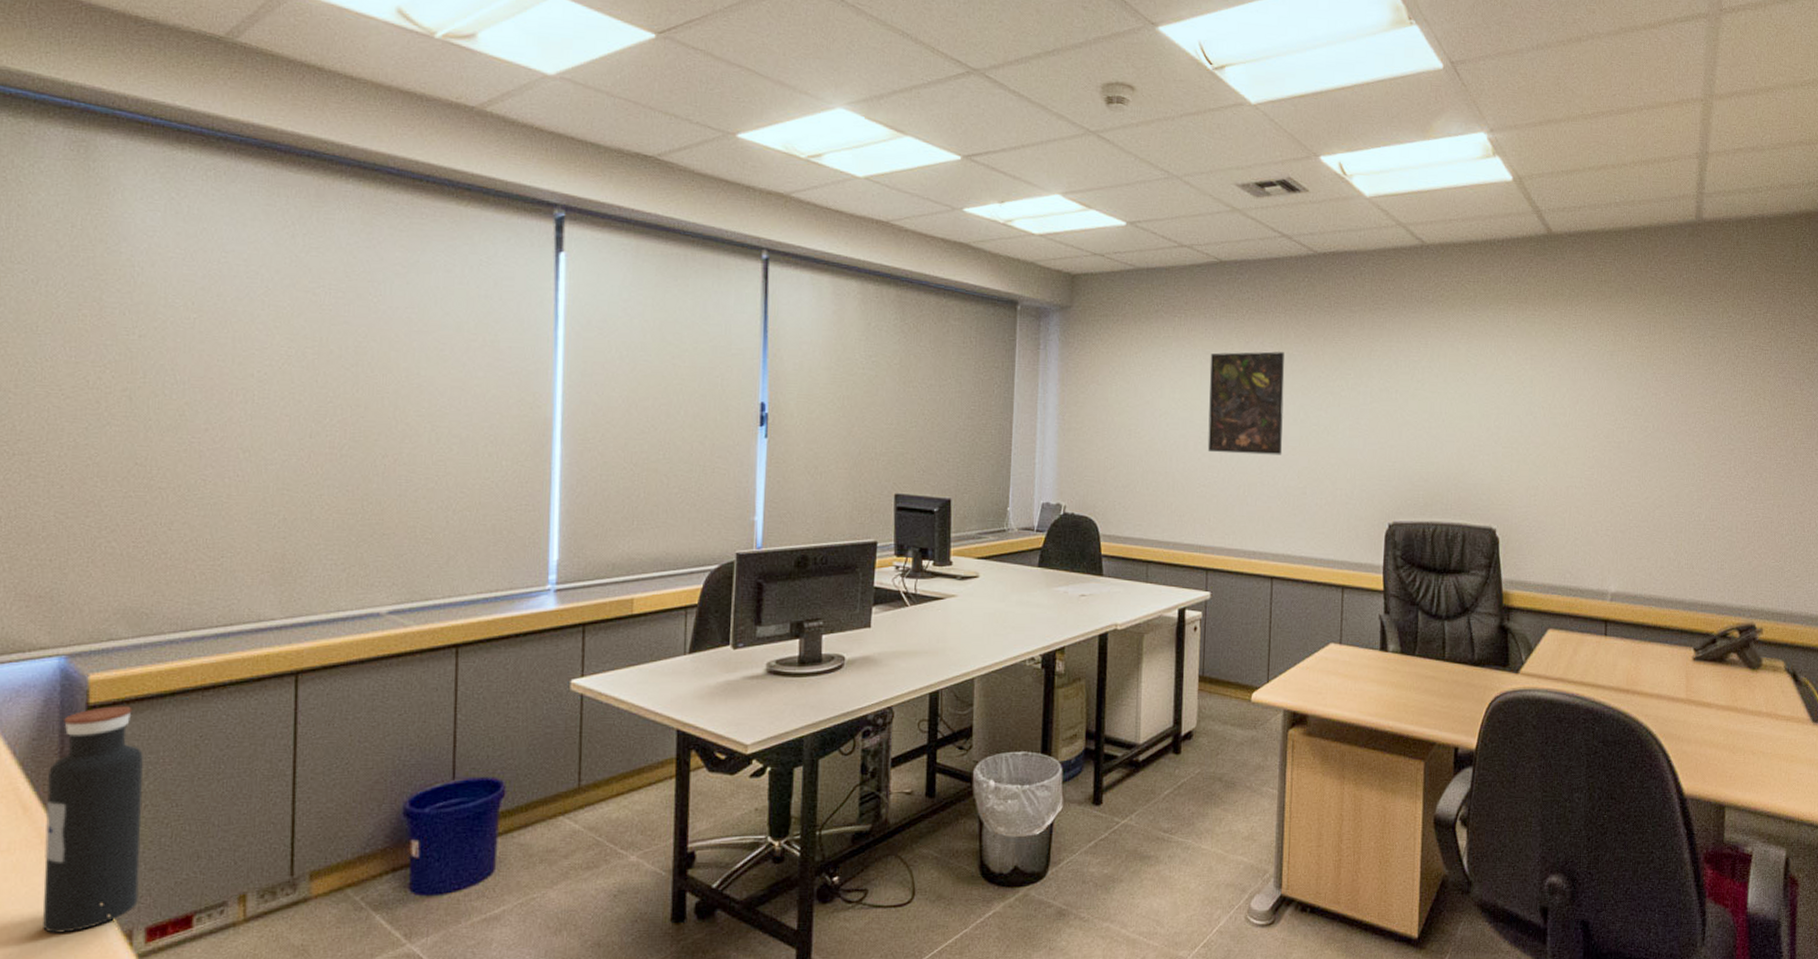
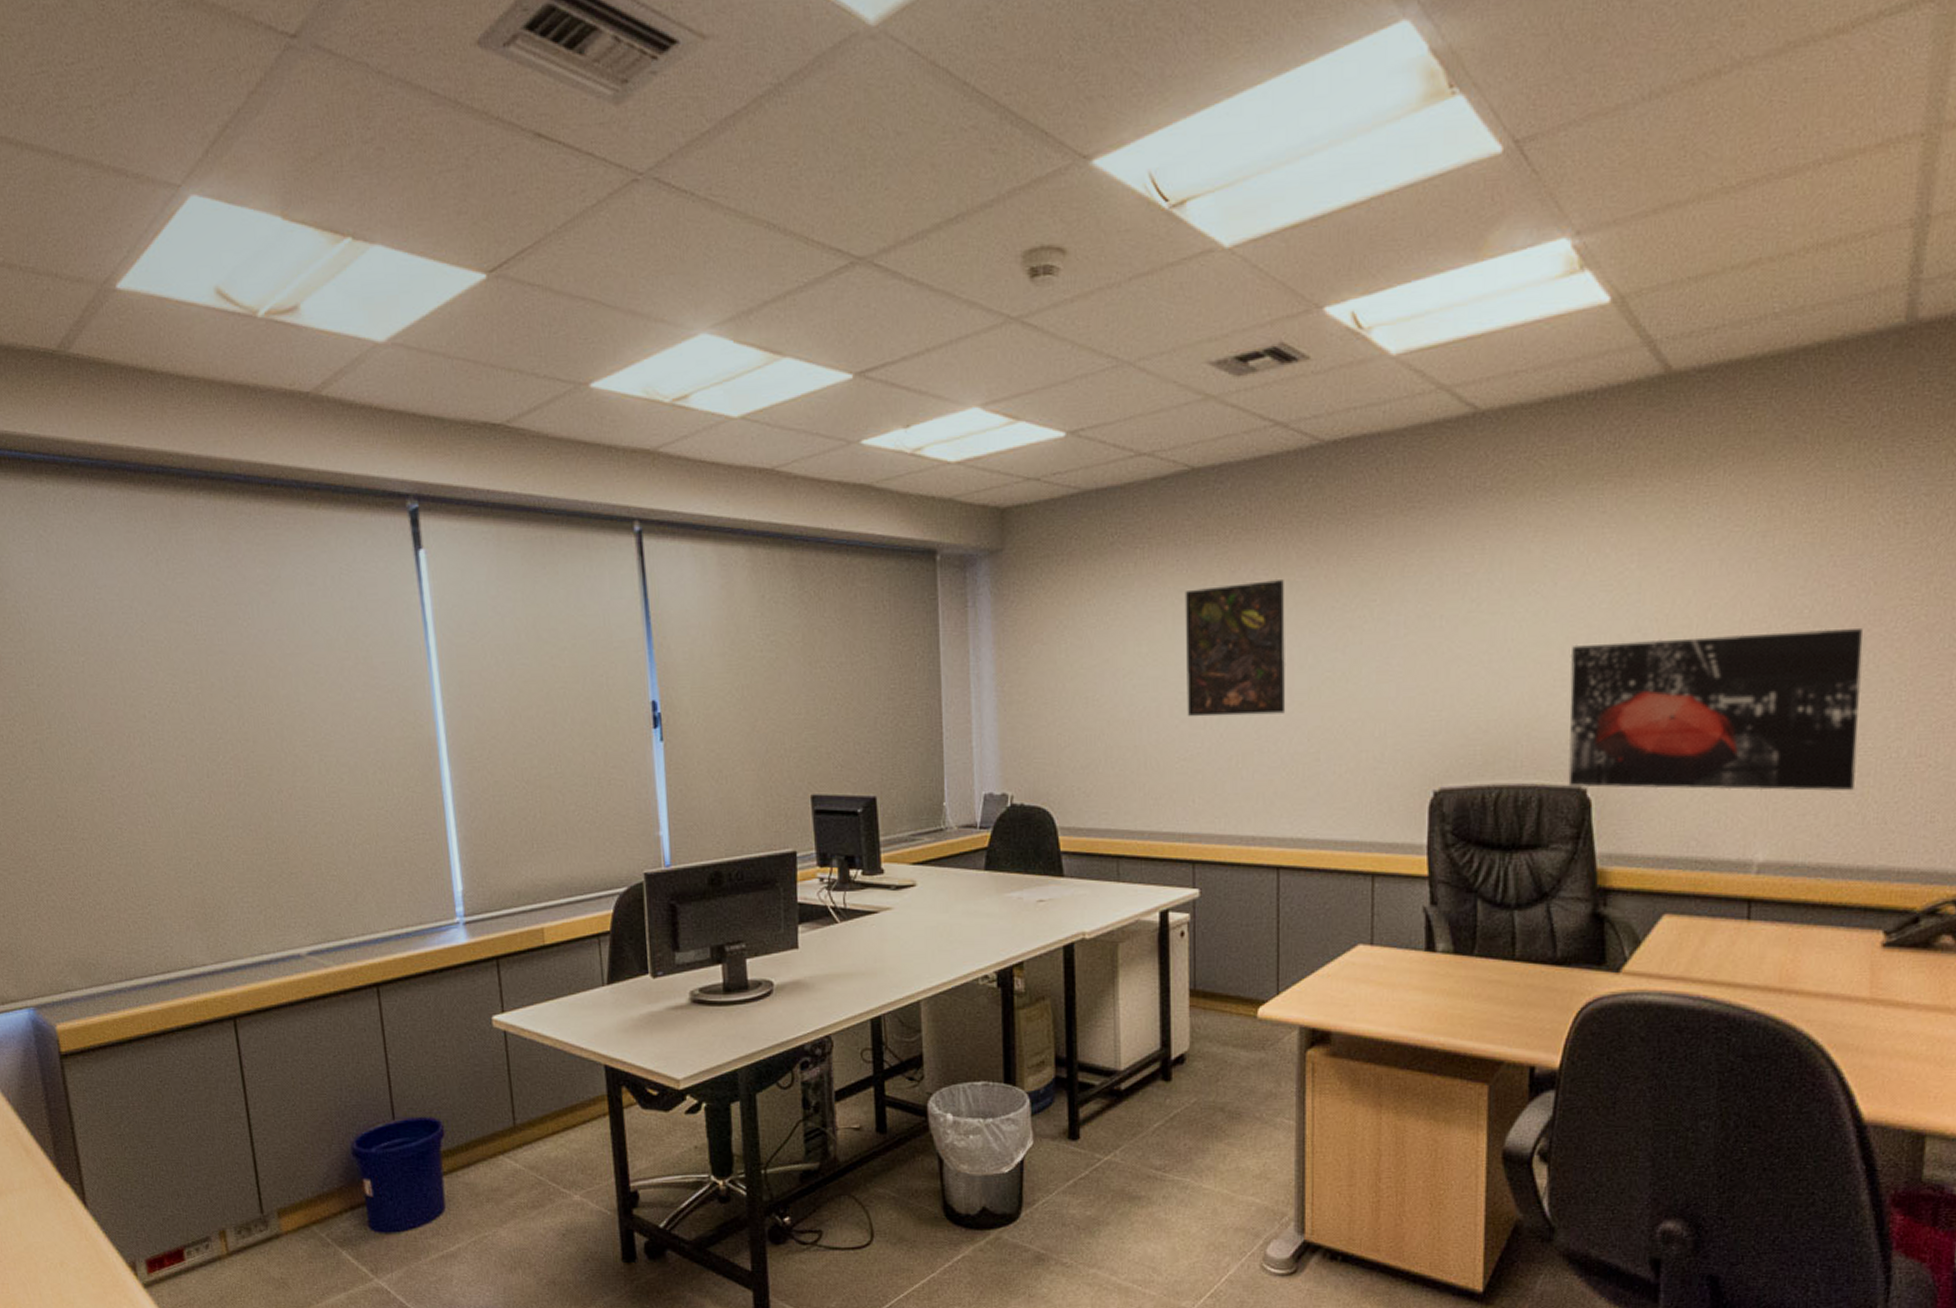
water bottle: present [42,706,143,933] -> none [39,1054,135,1264]
wall art: none [1483,420,1675,543] -> present [1568,629,1863,791]

